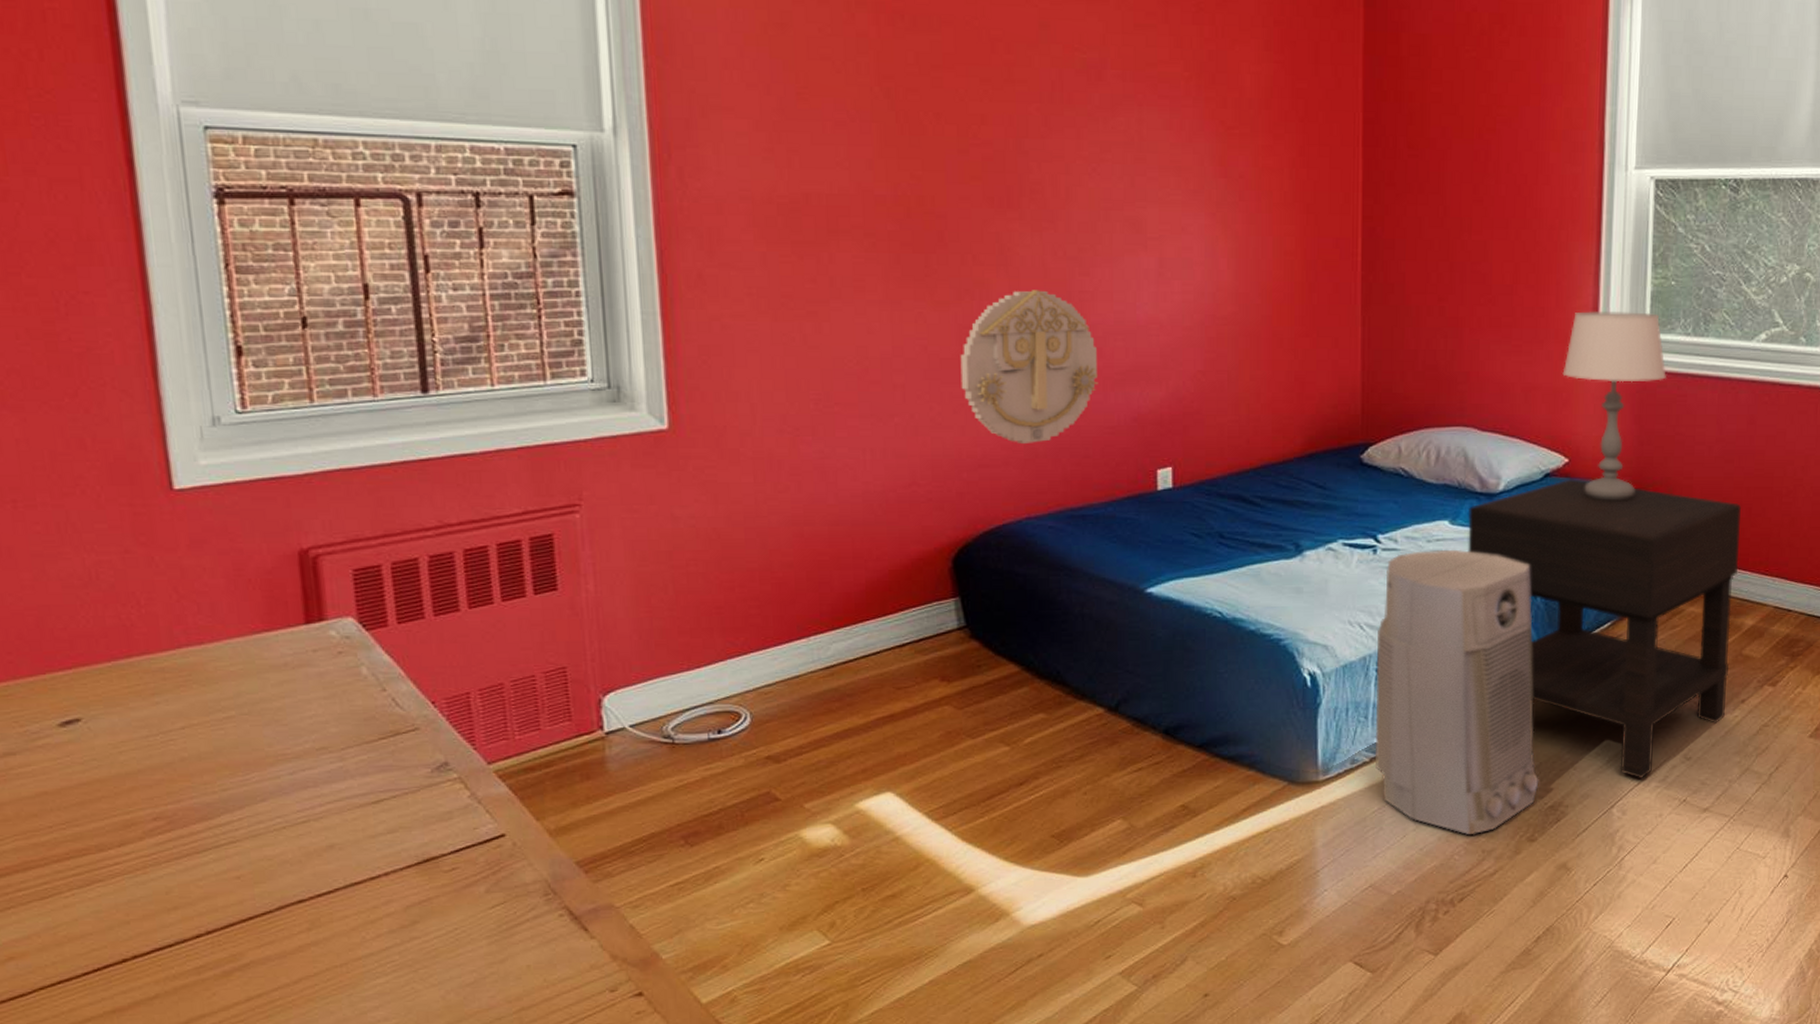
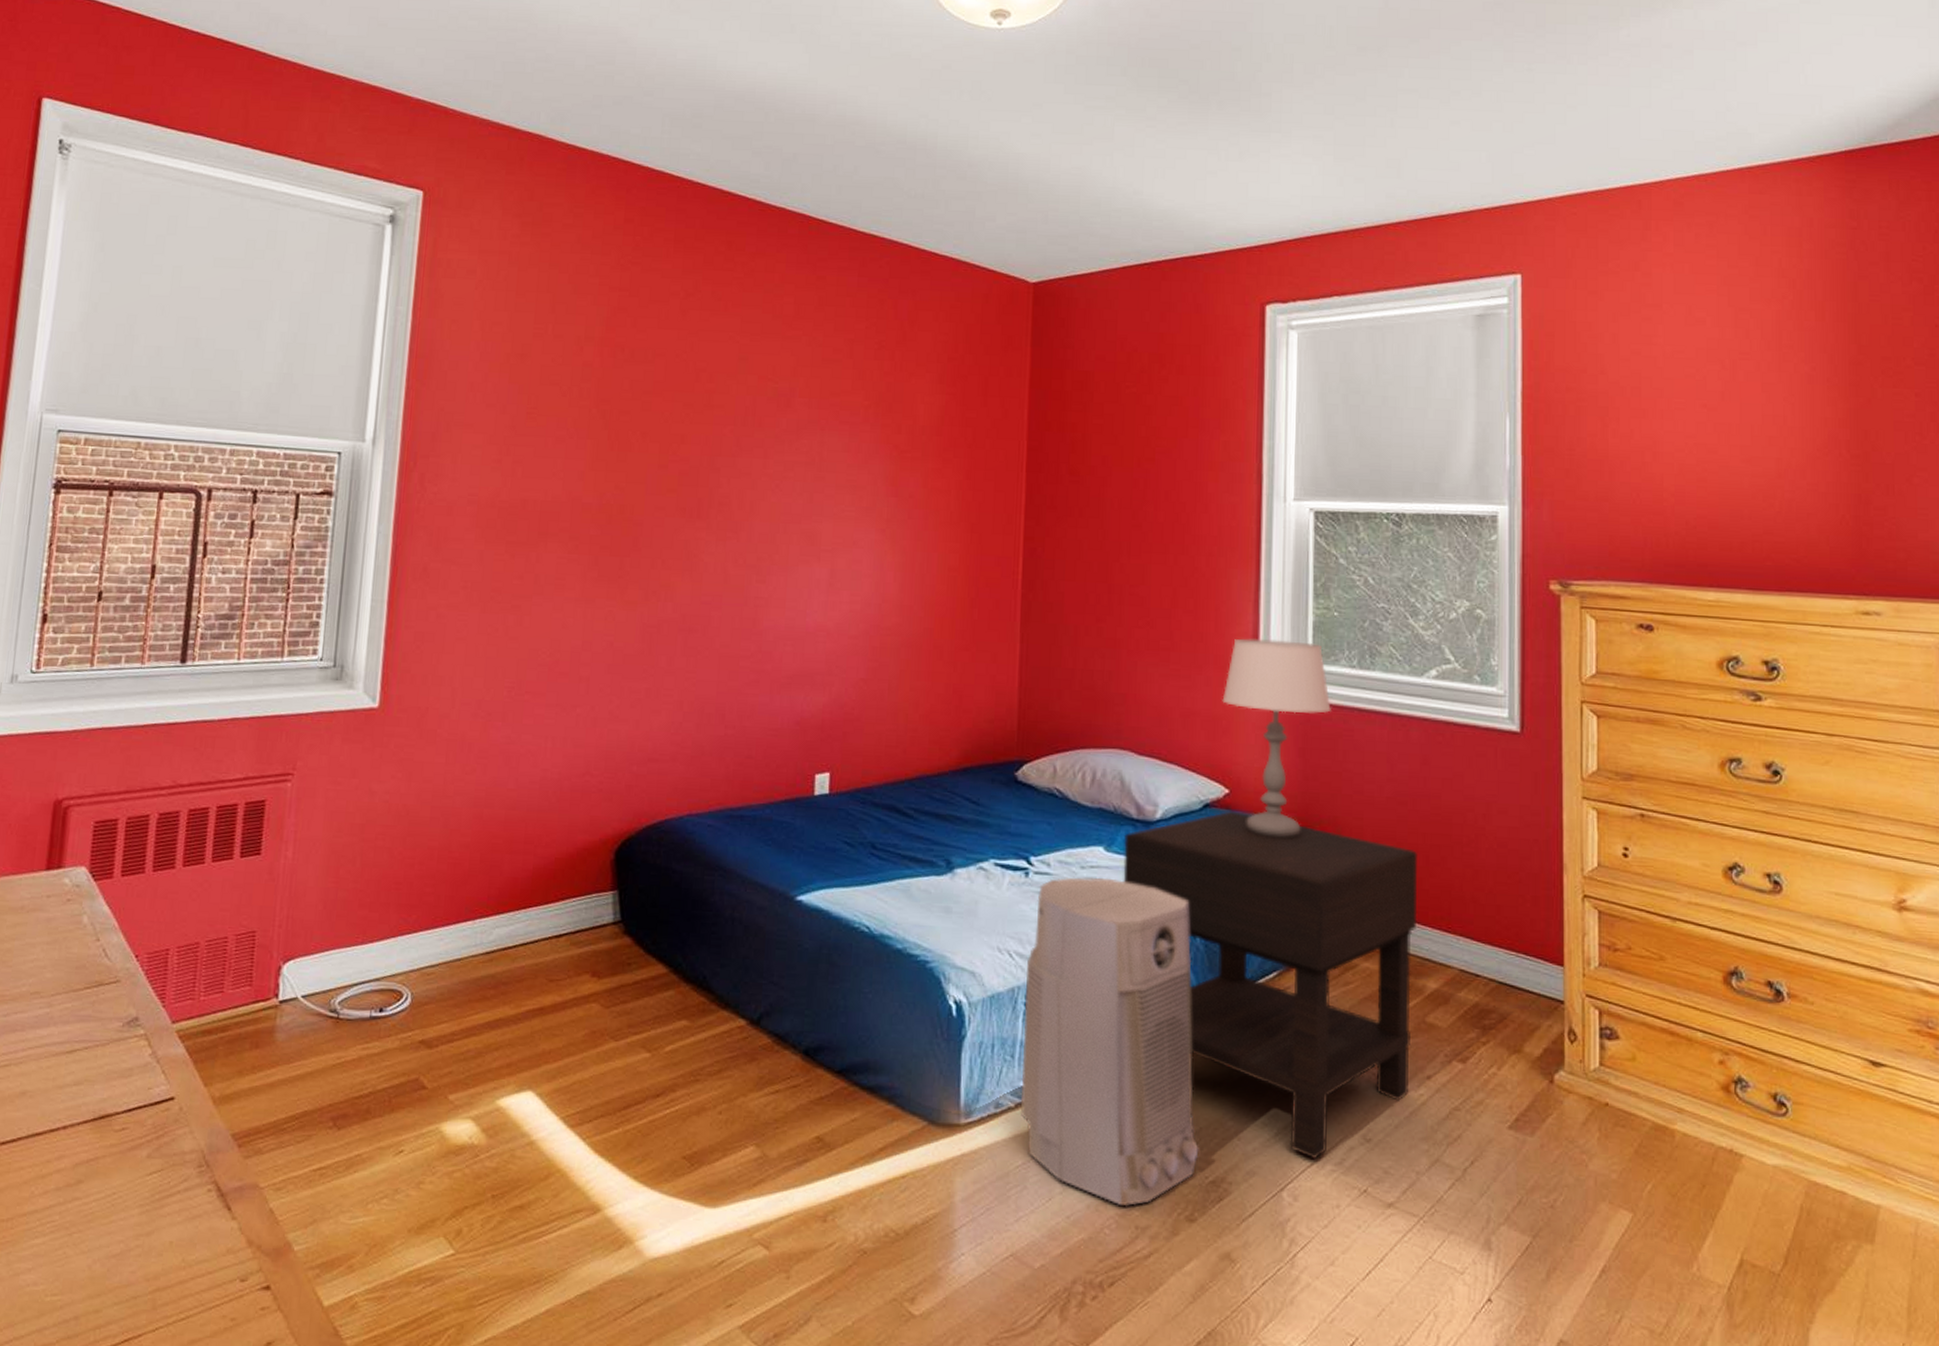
wall decoration: present [960,290,1099,445] -> none [640,594,767,742]

